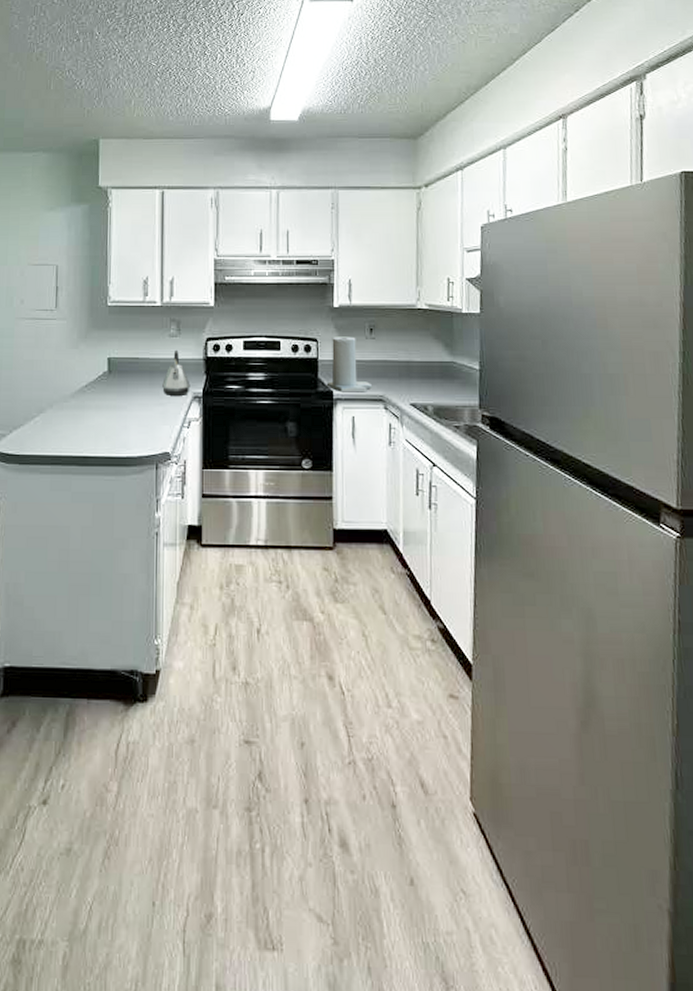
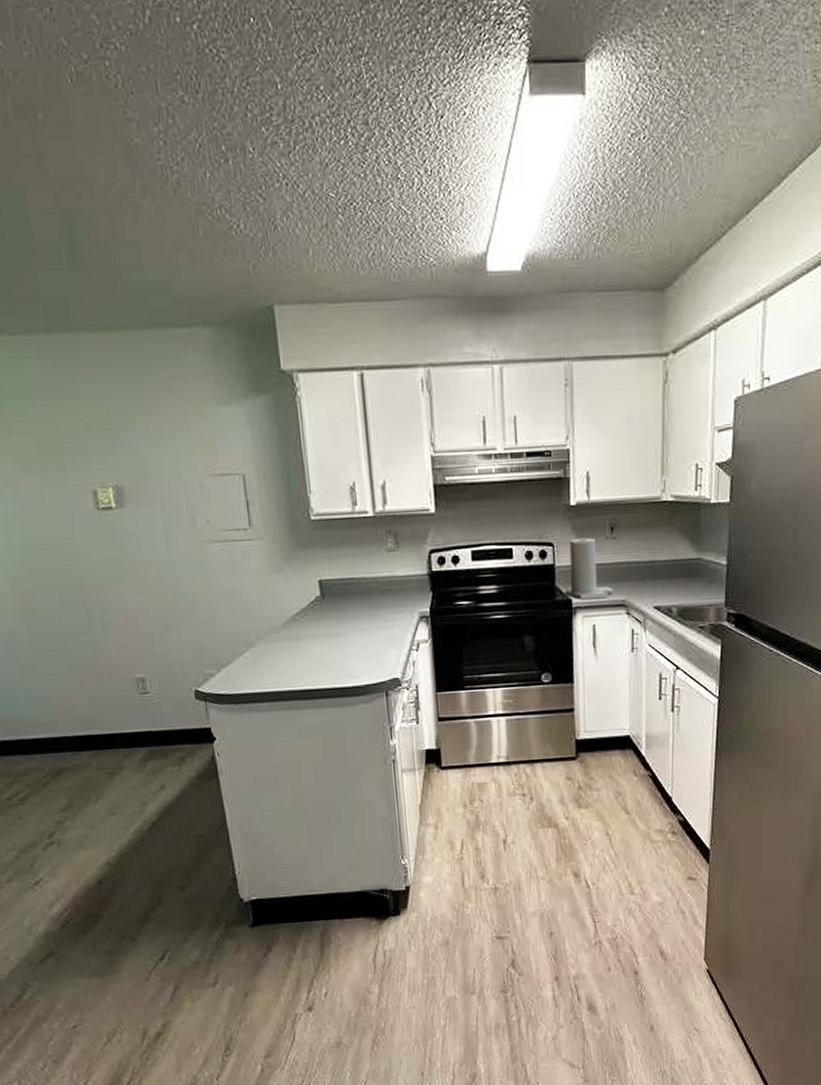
kettle: present [162,349,190,397] -> none [384,565,416,618]

